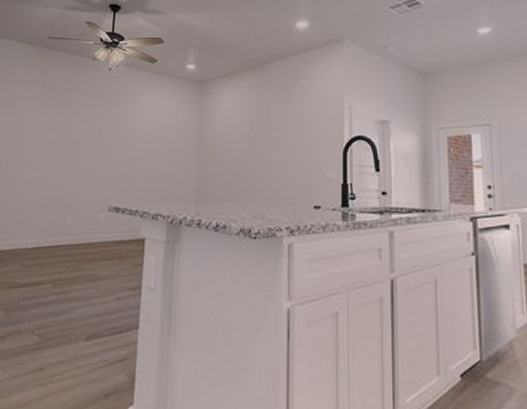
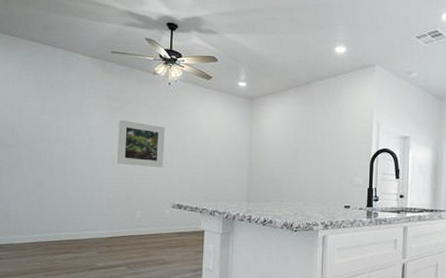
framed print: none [48,110,104,163] -> present [117,119,165,167]

